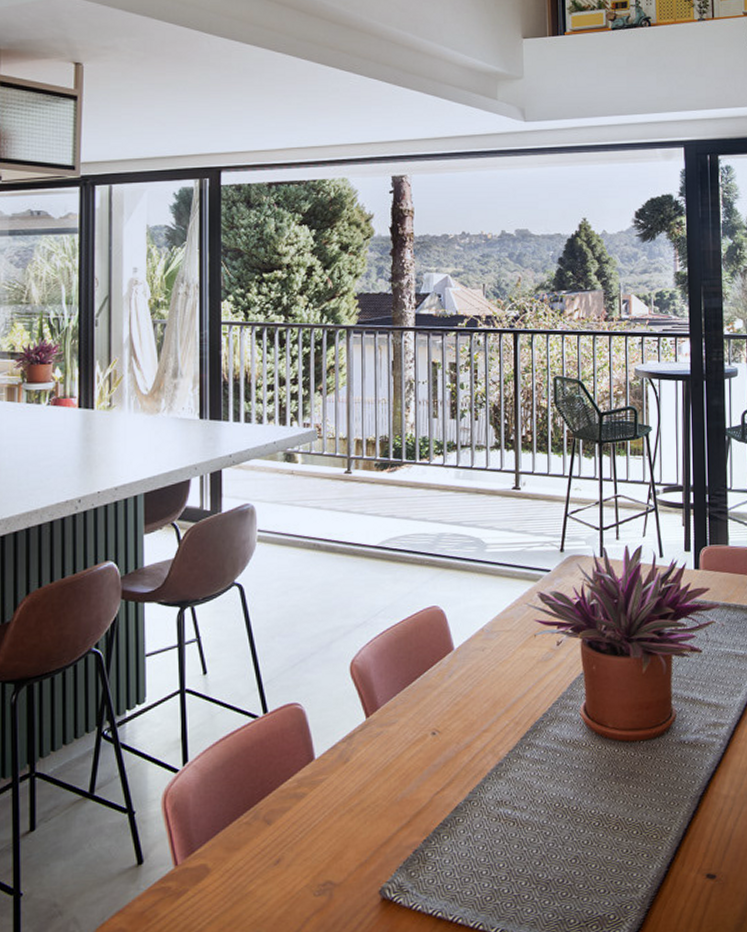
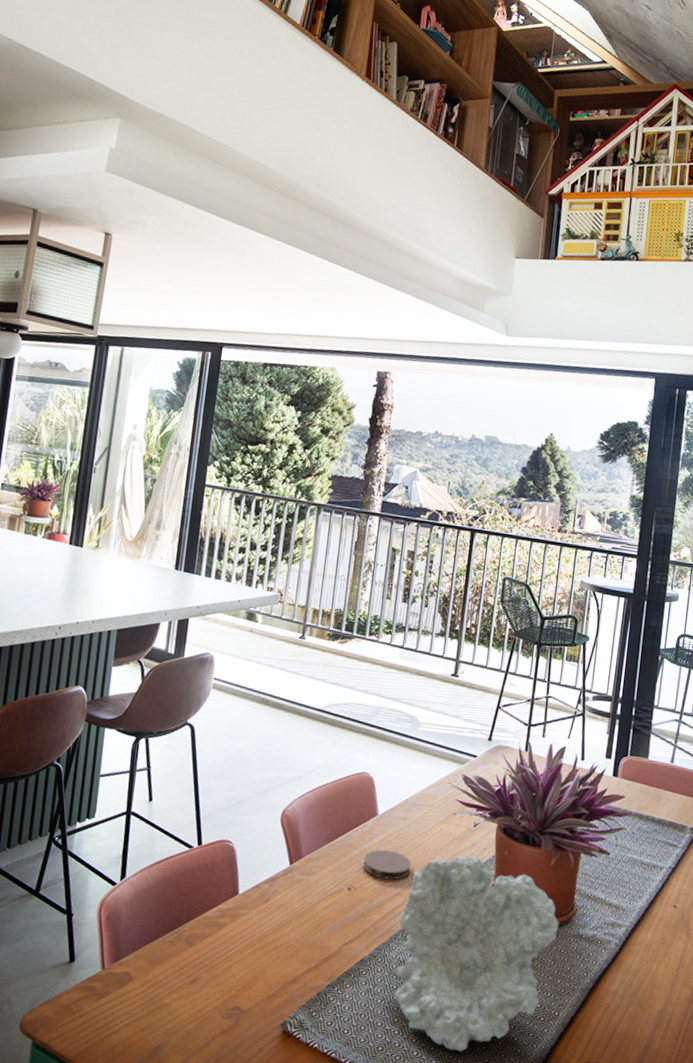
coaster: none [445,684,496,717] -> present [363,849,412,880]
decorative bowl: none [490,676,659,887] -> present [394,855,559,1052]

